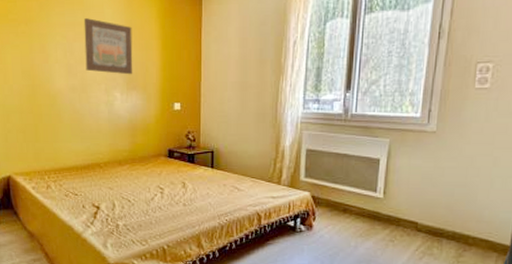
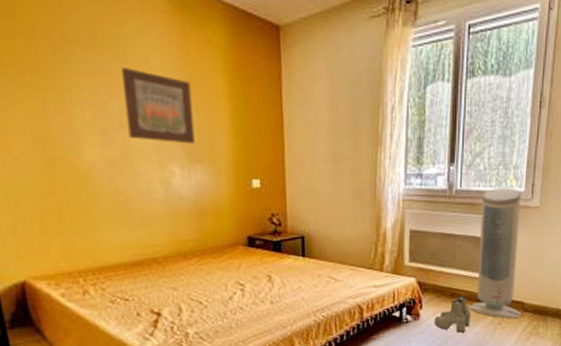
boots: none [326,212,362,246] -> present [434,296,471,333]
air purifier: none [360,113,417,238] -> present [468,188,521,319]

